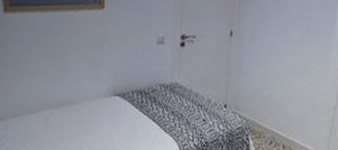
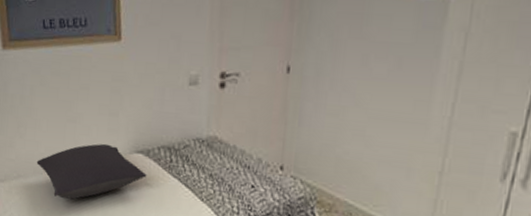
pillow: none [31,88,123,133] -> present [36,143,147,199]

